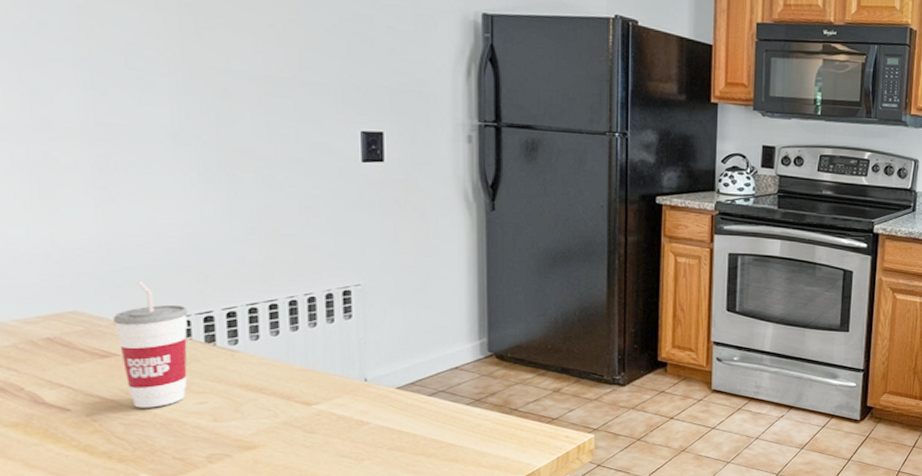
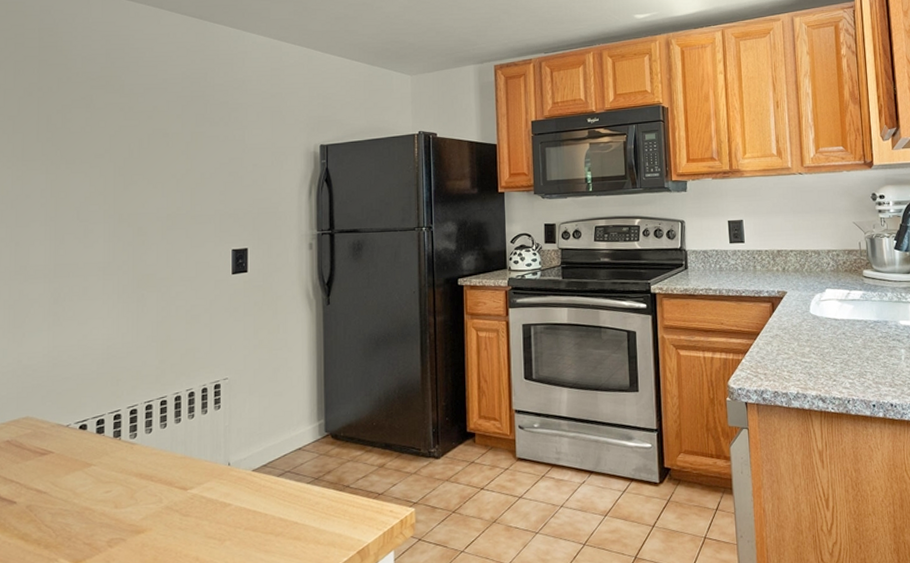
cup: present [113,280,189,408] -> none [52,387,104,499]

